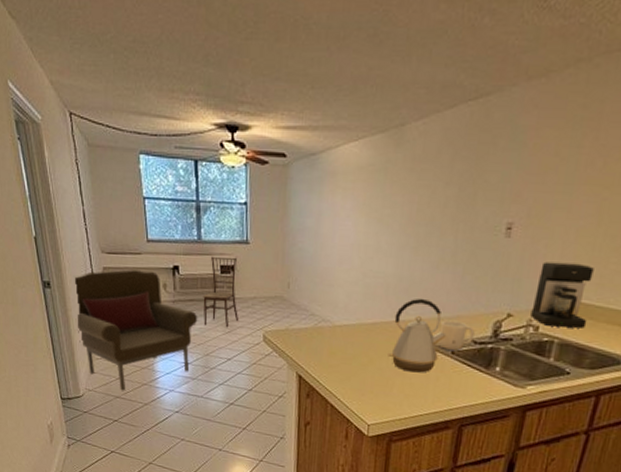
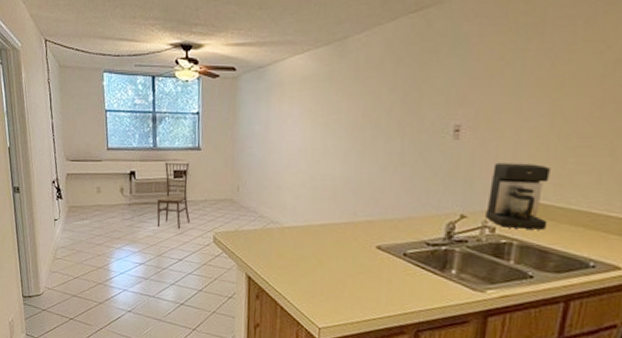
armchair: present [74,269,198,391] -> none [40,175,152,290]
kettle: present [388,298,447,373] -> none [337,199,398,275]
mug: present [438,320,475,351] -> none [389,221,427,252]

